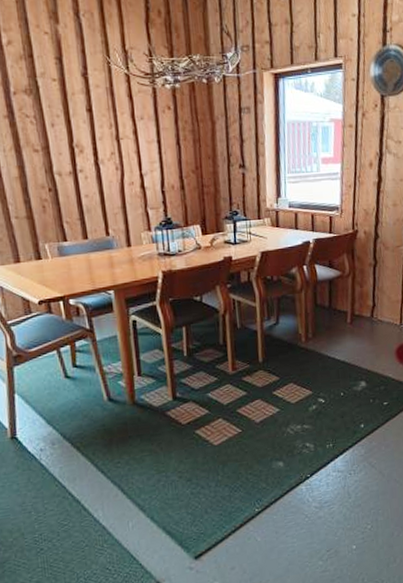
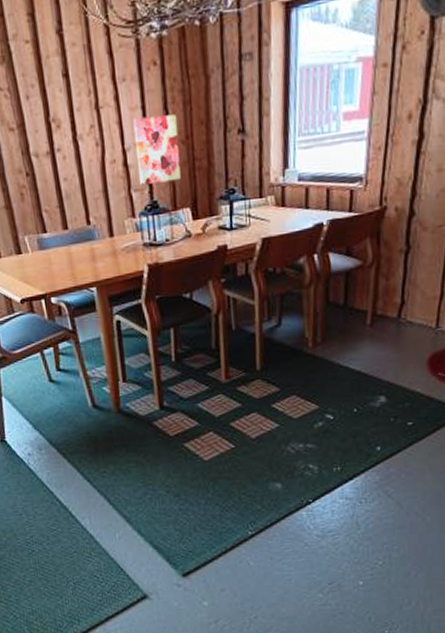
wall art: none [149,149,192,204] -> present [133,114,181,185]

